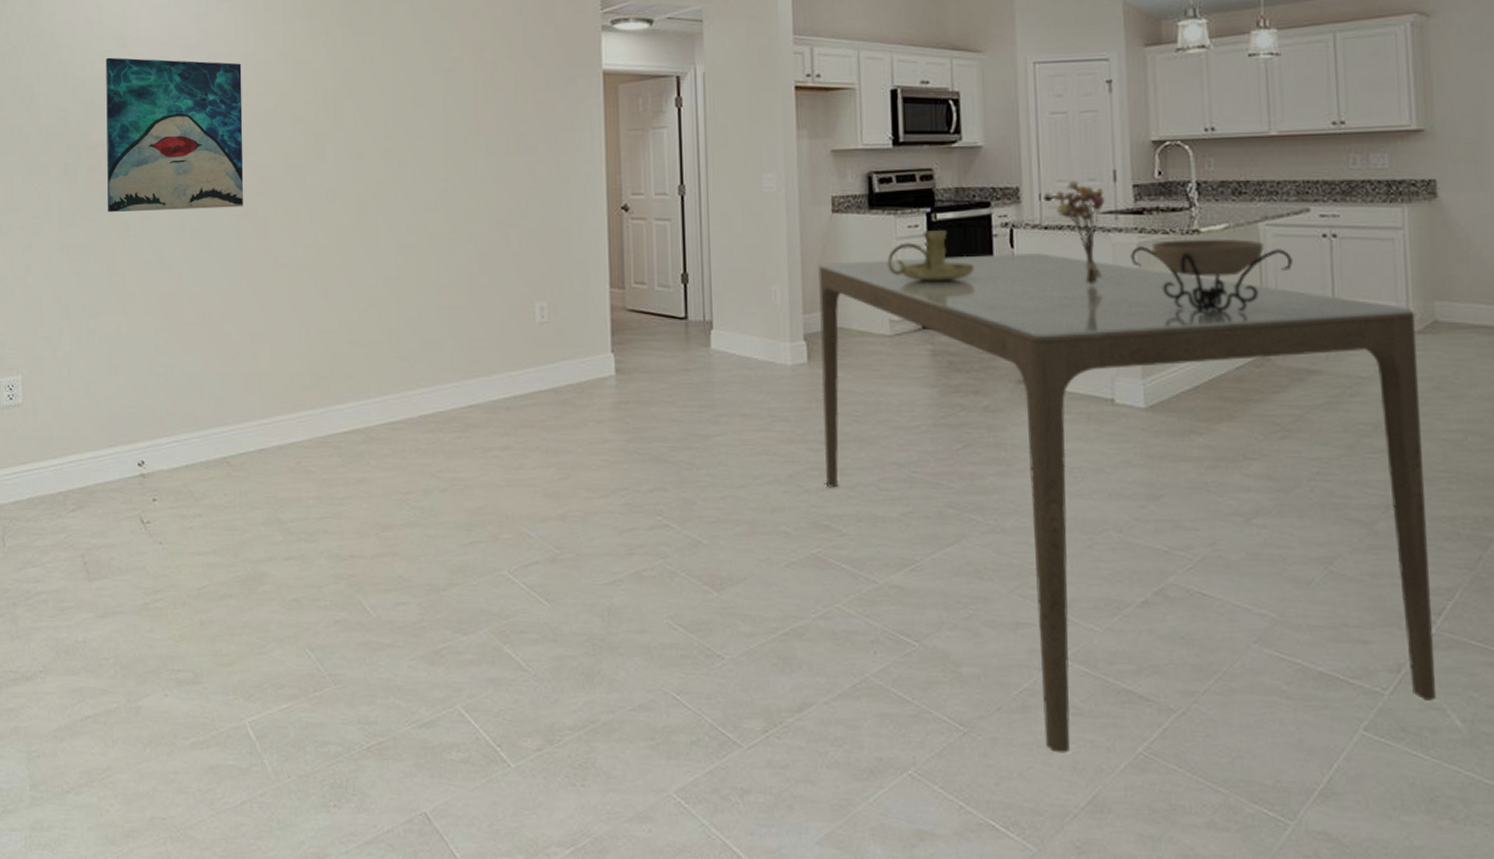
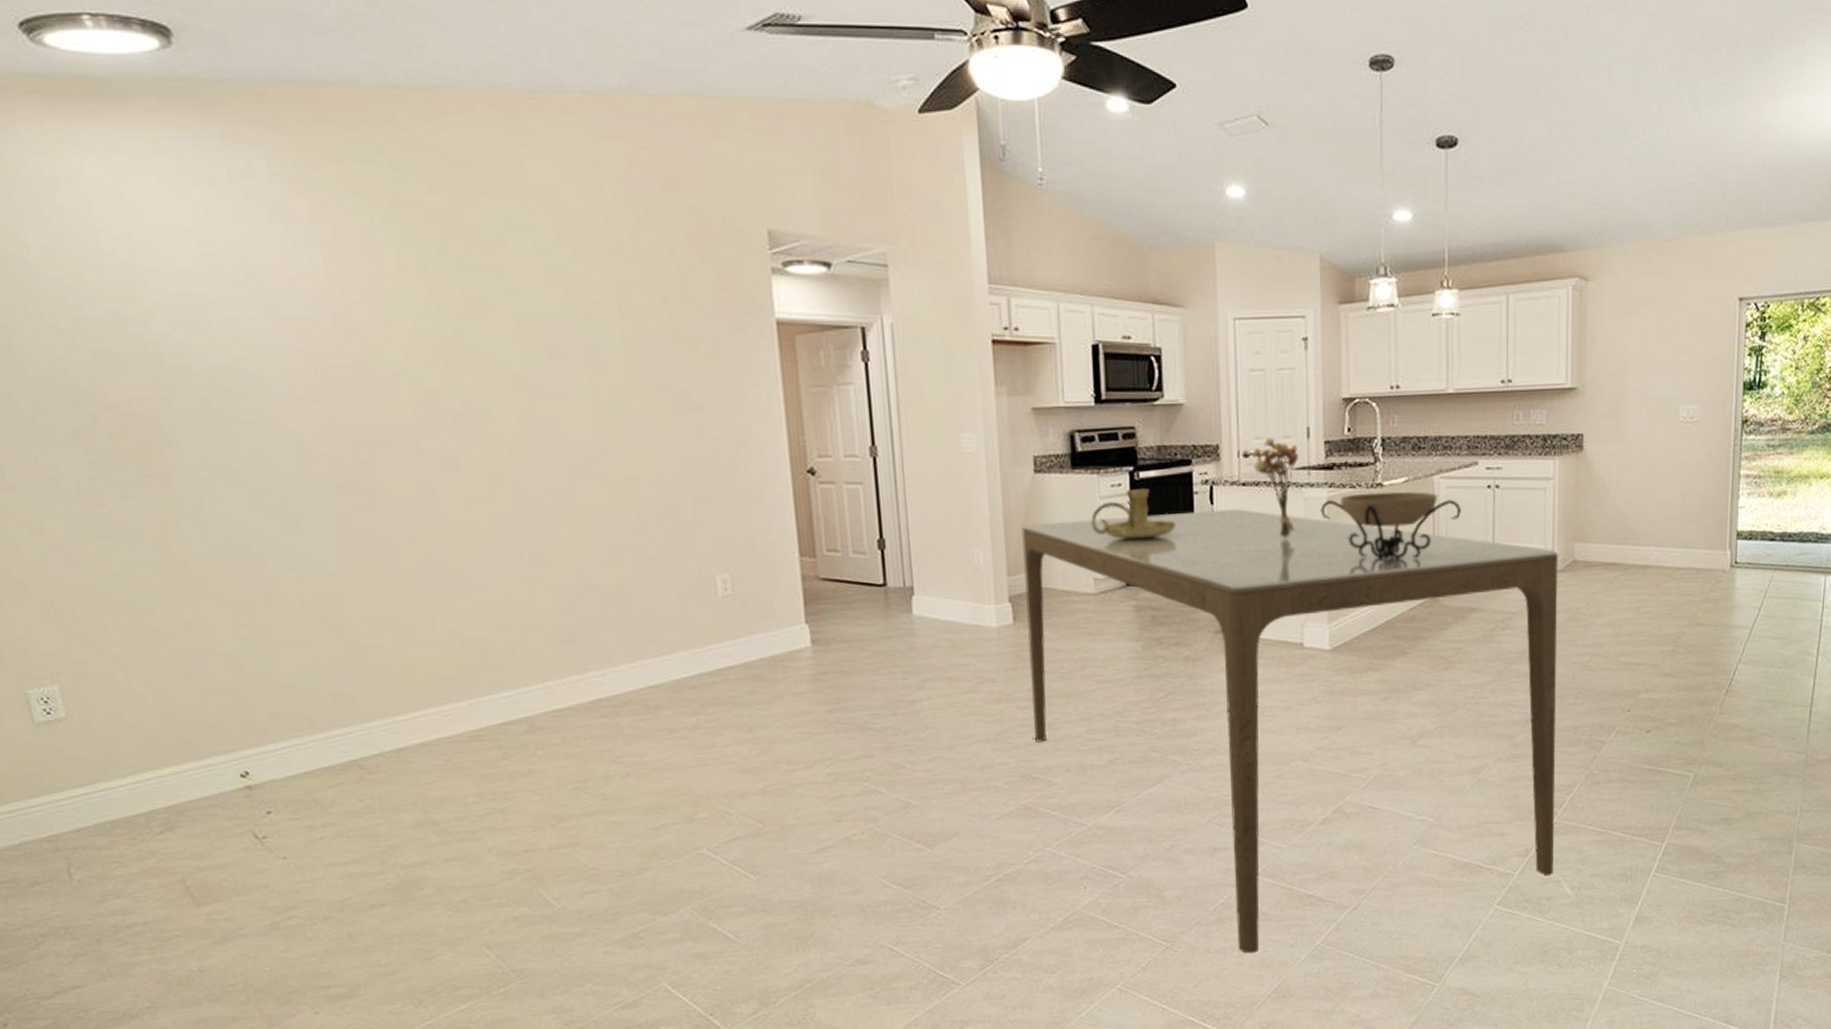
wall art: present [106,57,244,212] -> none [112,292,338,486]

